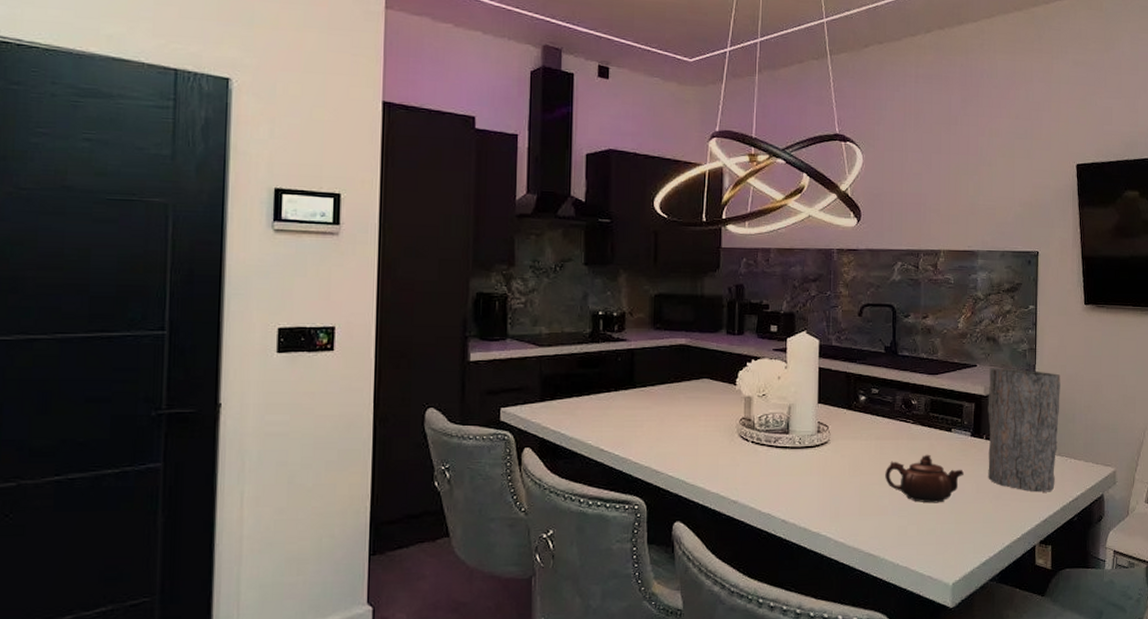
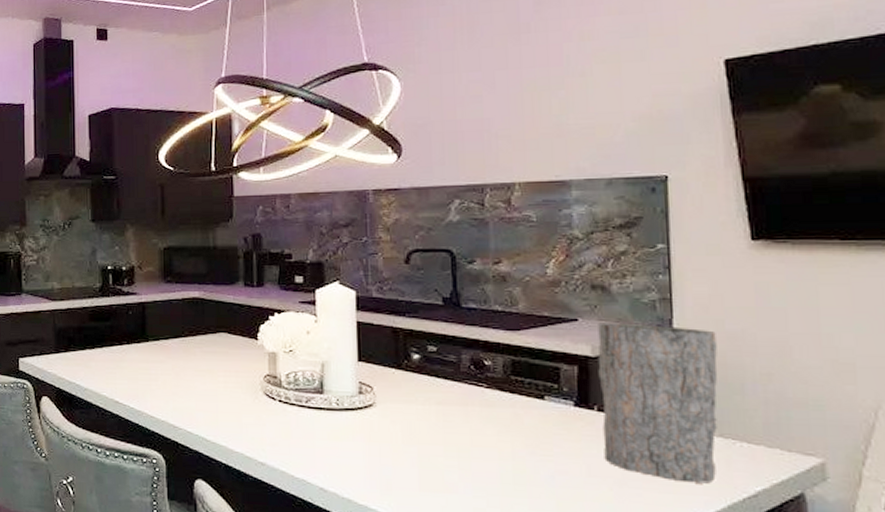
teapot: present [885,454,965,503] -> none [452,425,568,485]

